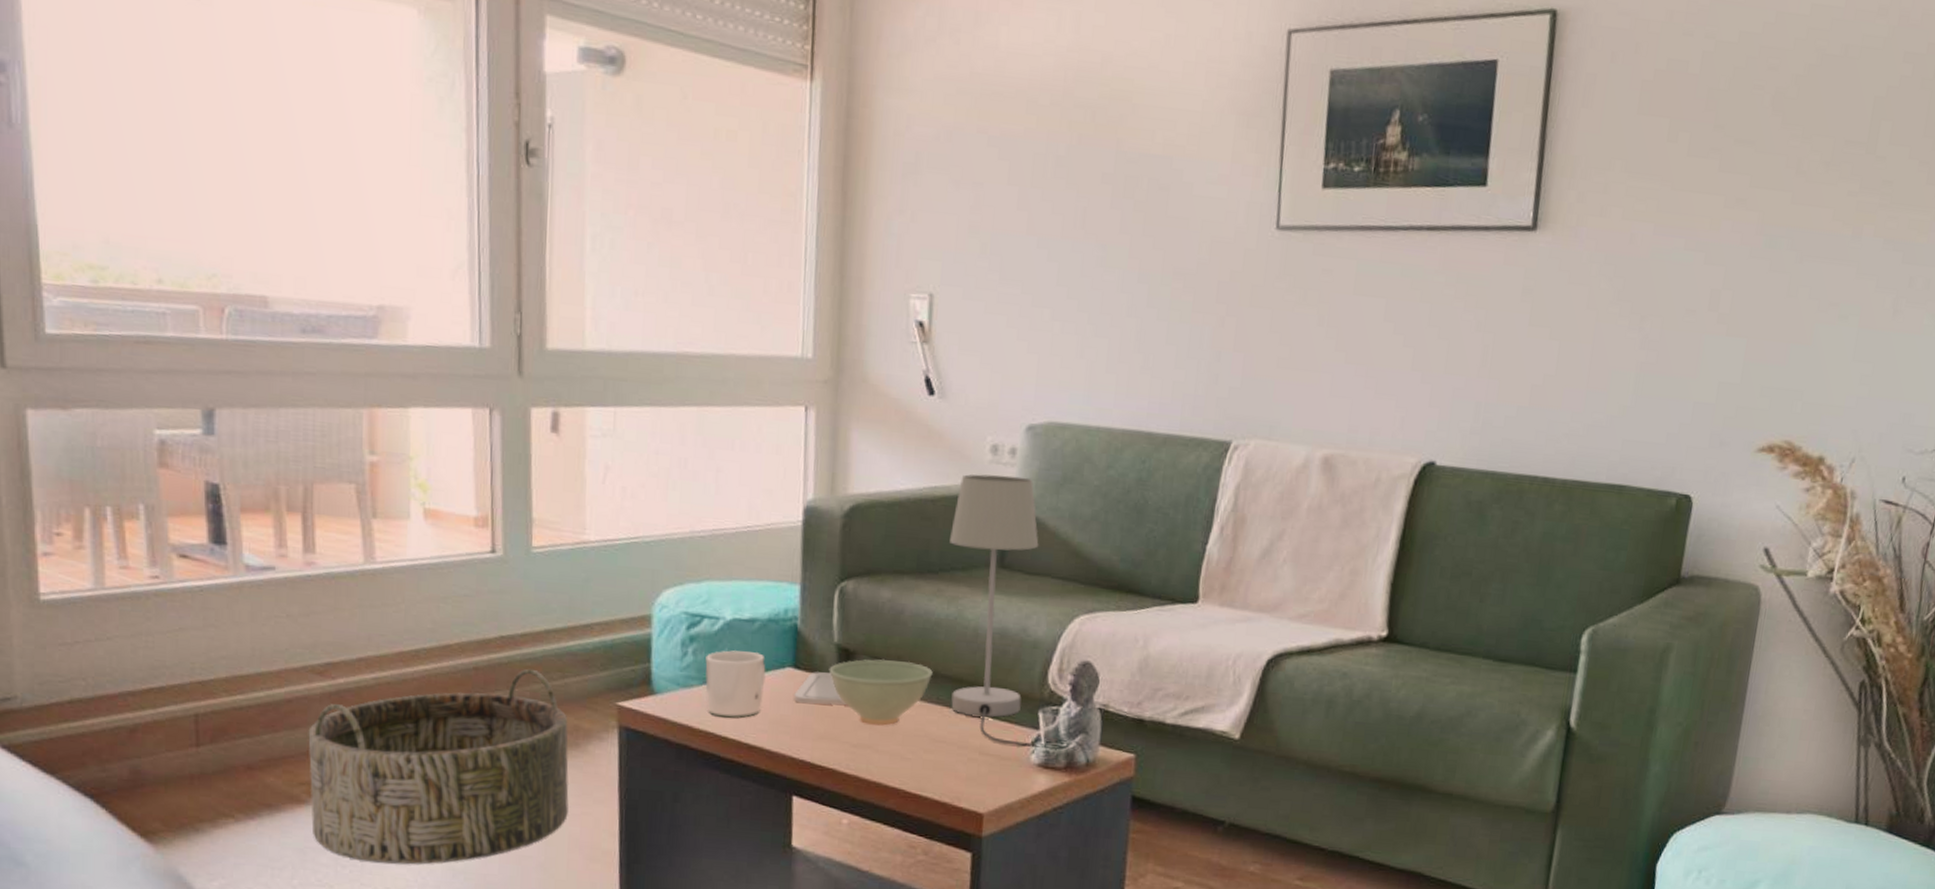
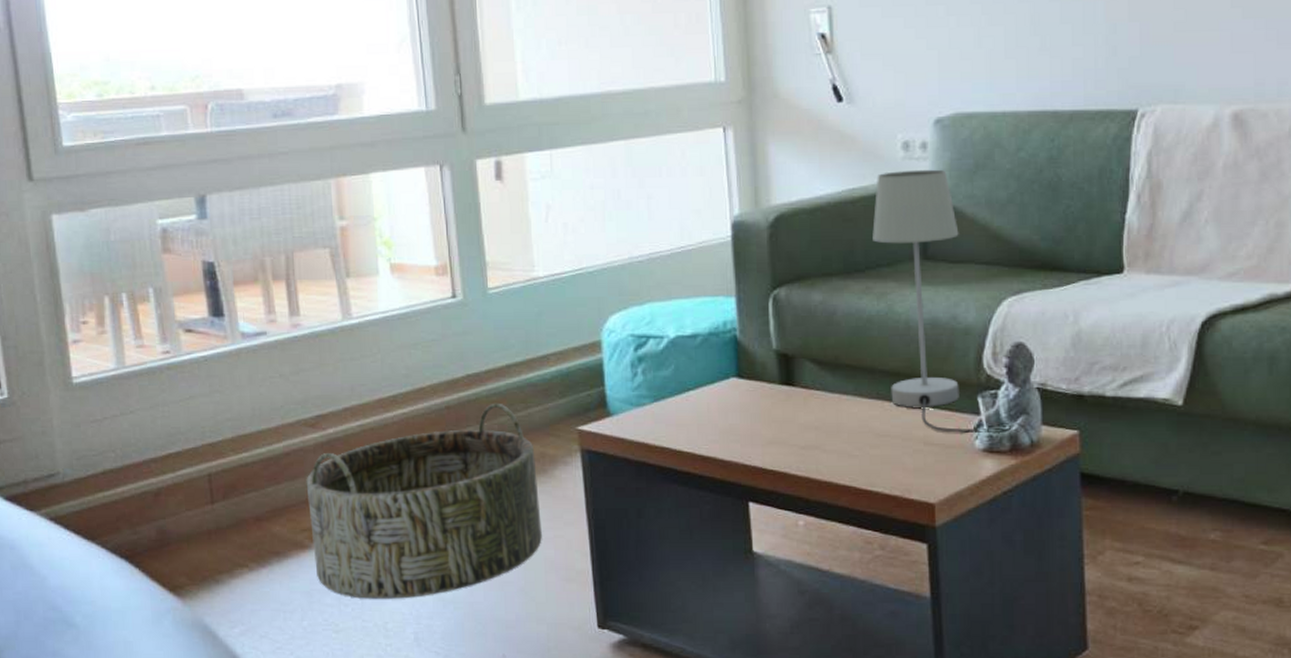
mug: present [705,650,766,718] -> none [654,366,712,432]
tablet: present [794,671,847,706] -> none [740,378,791,411]
bowl: present [828,658,933,726] -> none [770,360,870,425]

